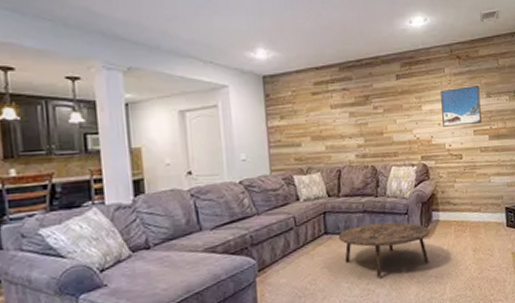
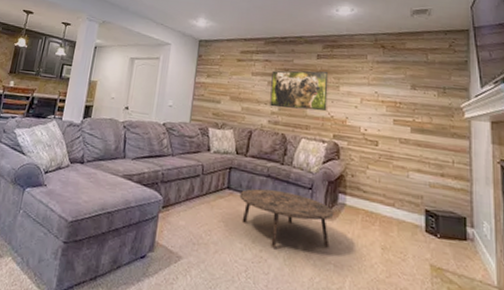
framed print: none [352,91,412,140] -> present [270,70,329,112]
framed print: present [441,84,482,127] -> none [360,75,404,114]

